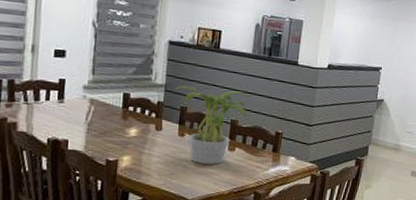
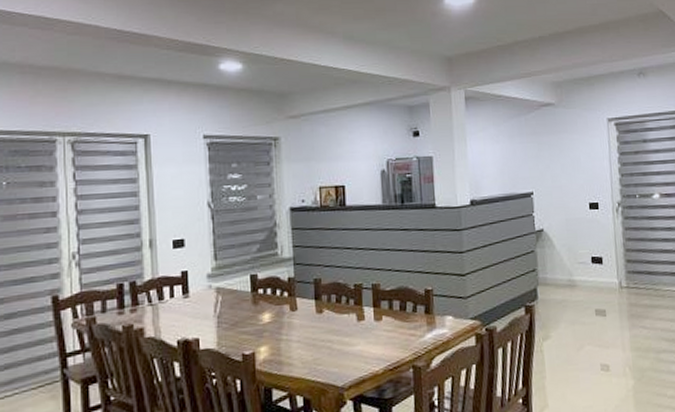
potted plant: present [174,85,250,165] -> none [304,250,389,342]

